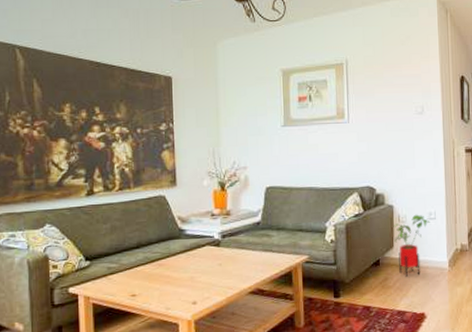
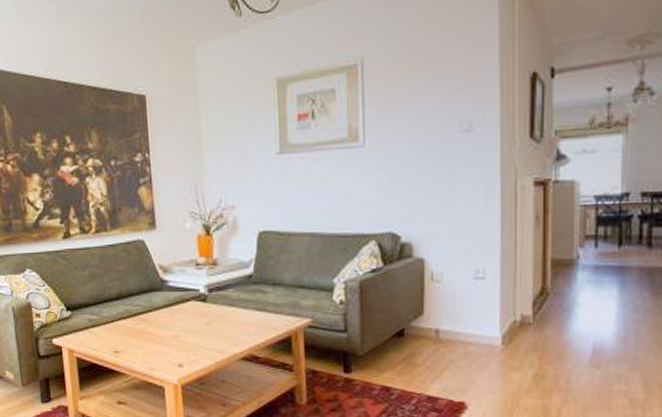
house plant: present [394,214,430,277] -> none [425,271,477,354]

